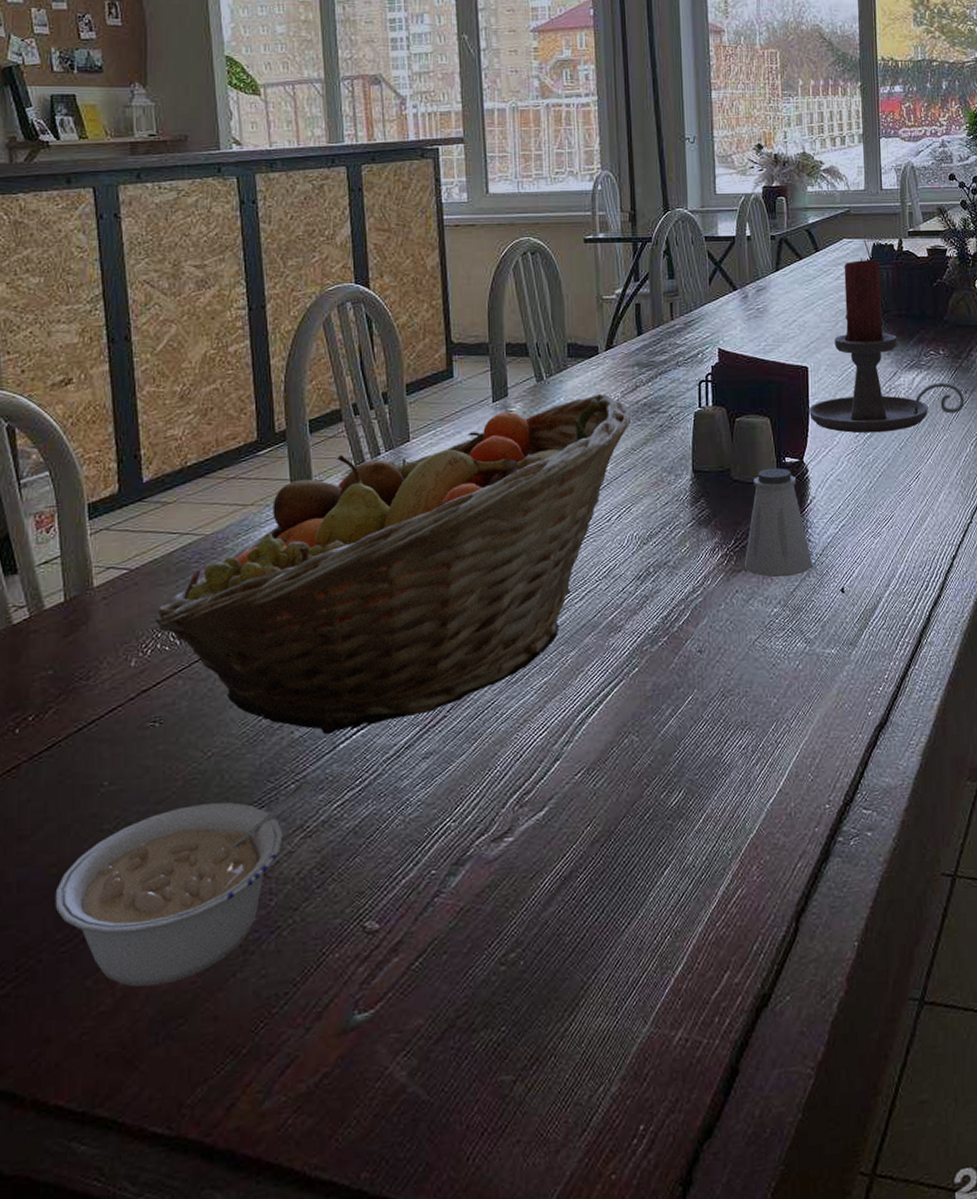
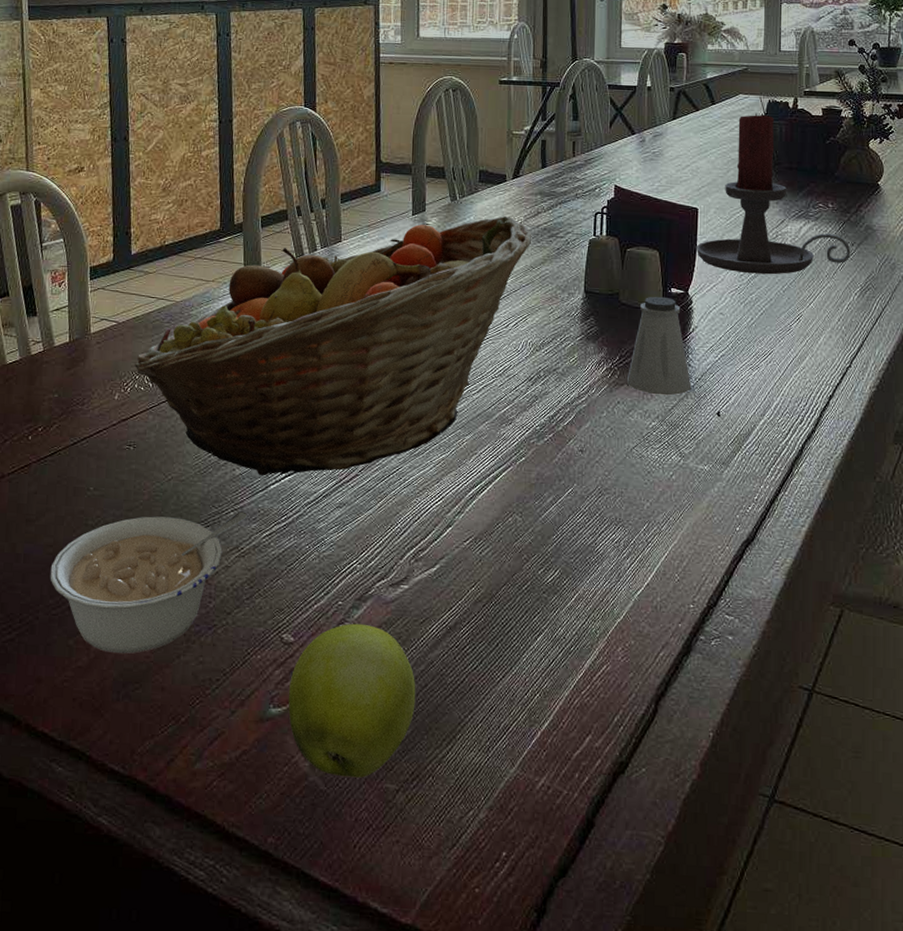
apple: none [376,892,530,1080] -> present [288,623,416,778]

